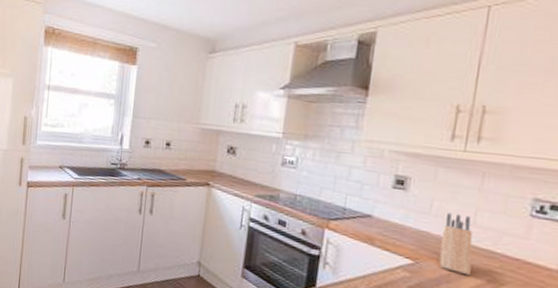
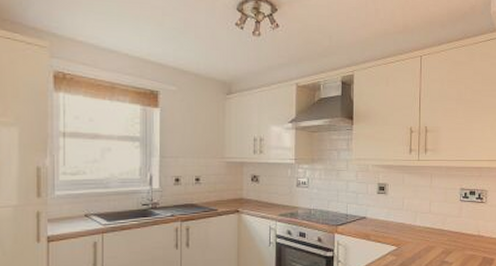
knife block: present [439,213,473,276] -> none [413,206,432,251]

